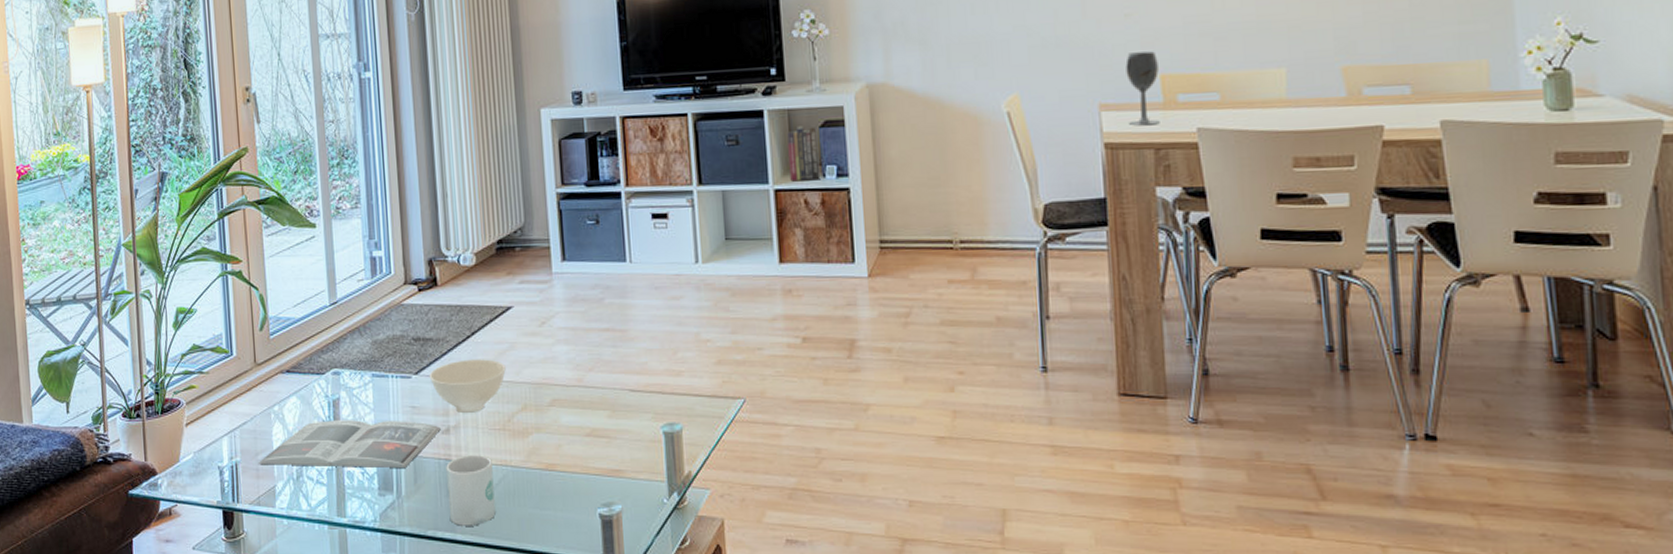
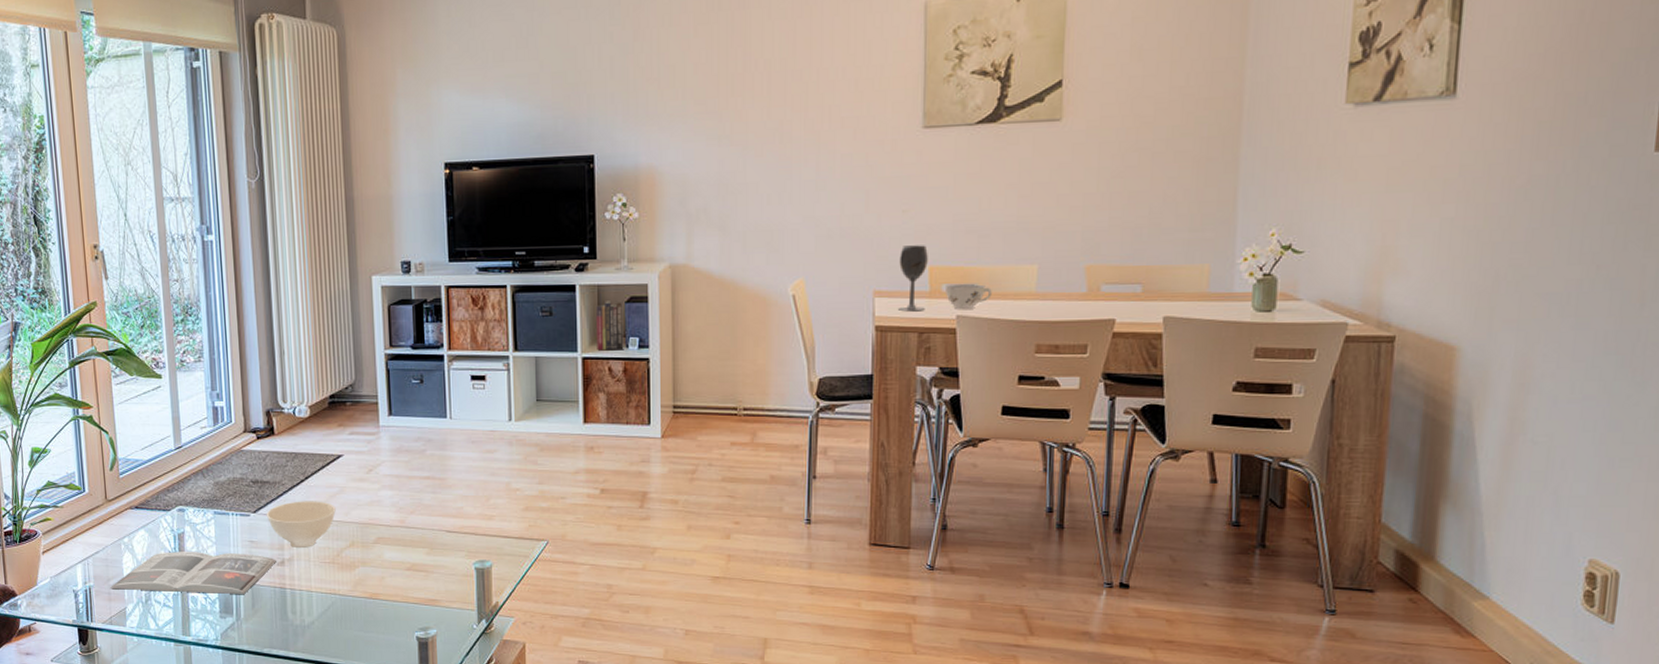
mug: present [446,454,496,526] -> none [281,583,325,645]
teacup: none [1180,91,1236,122] -> present [944,283,992,310]

